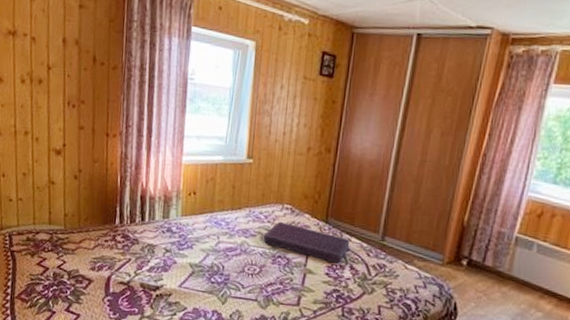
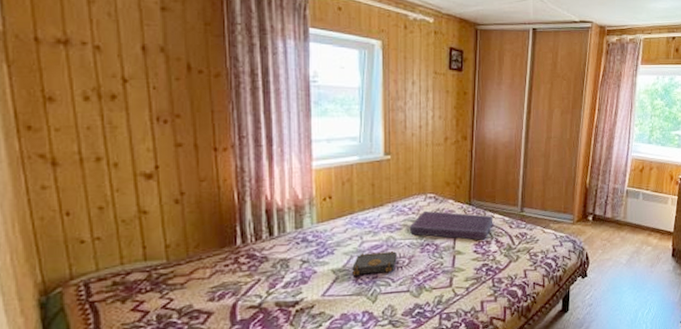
book: none [207,253,249,278] -> present [352,250,397,276]

